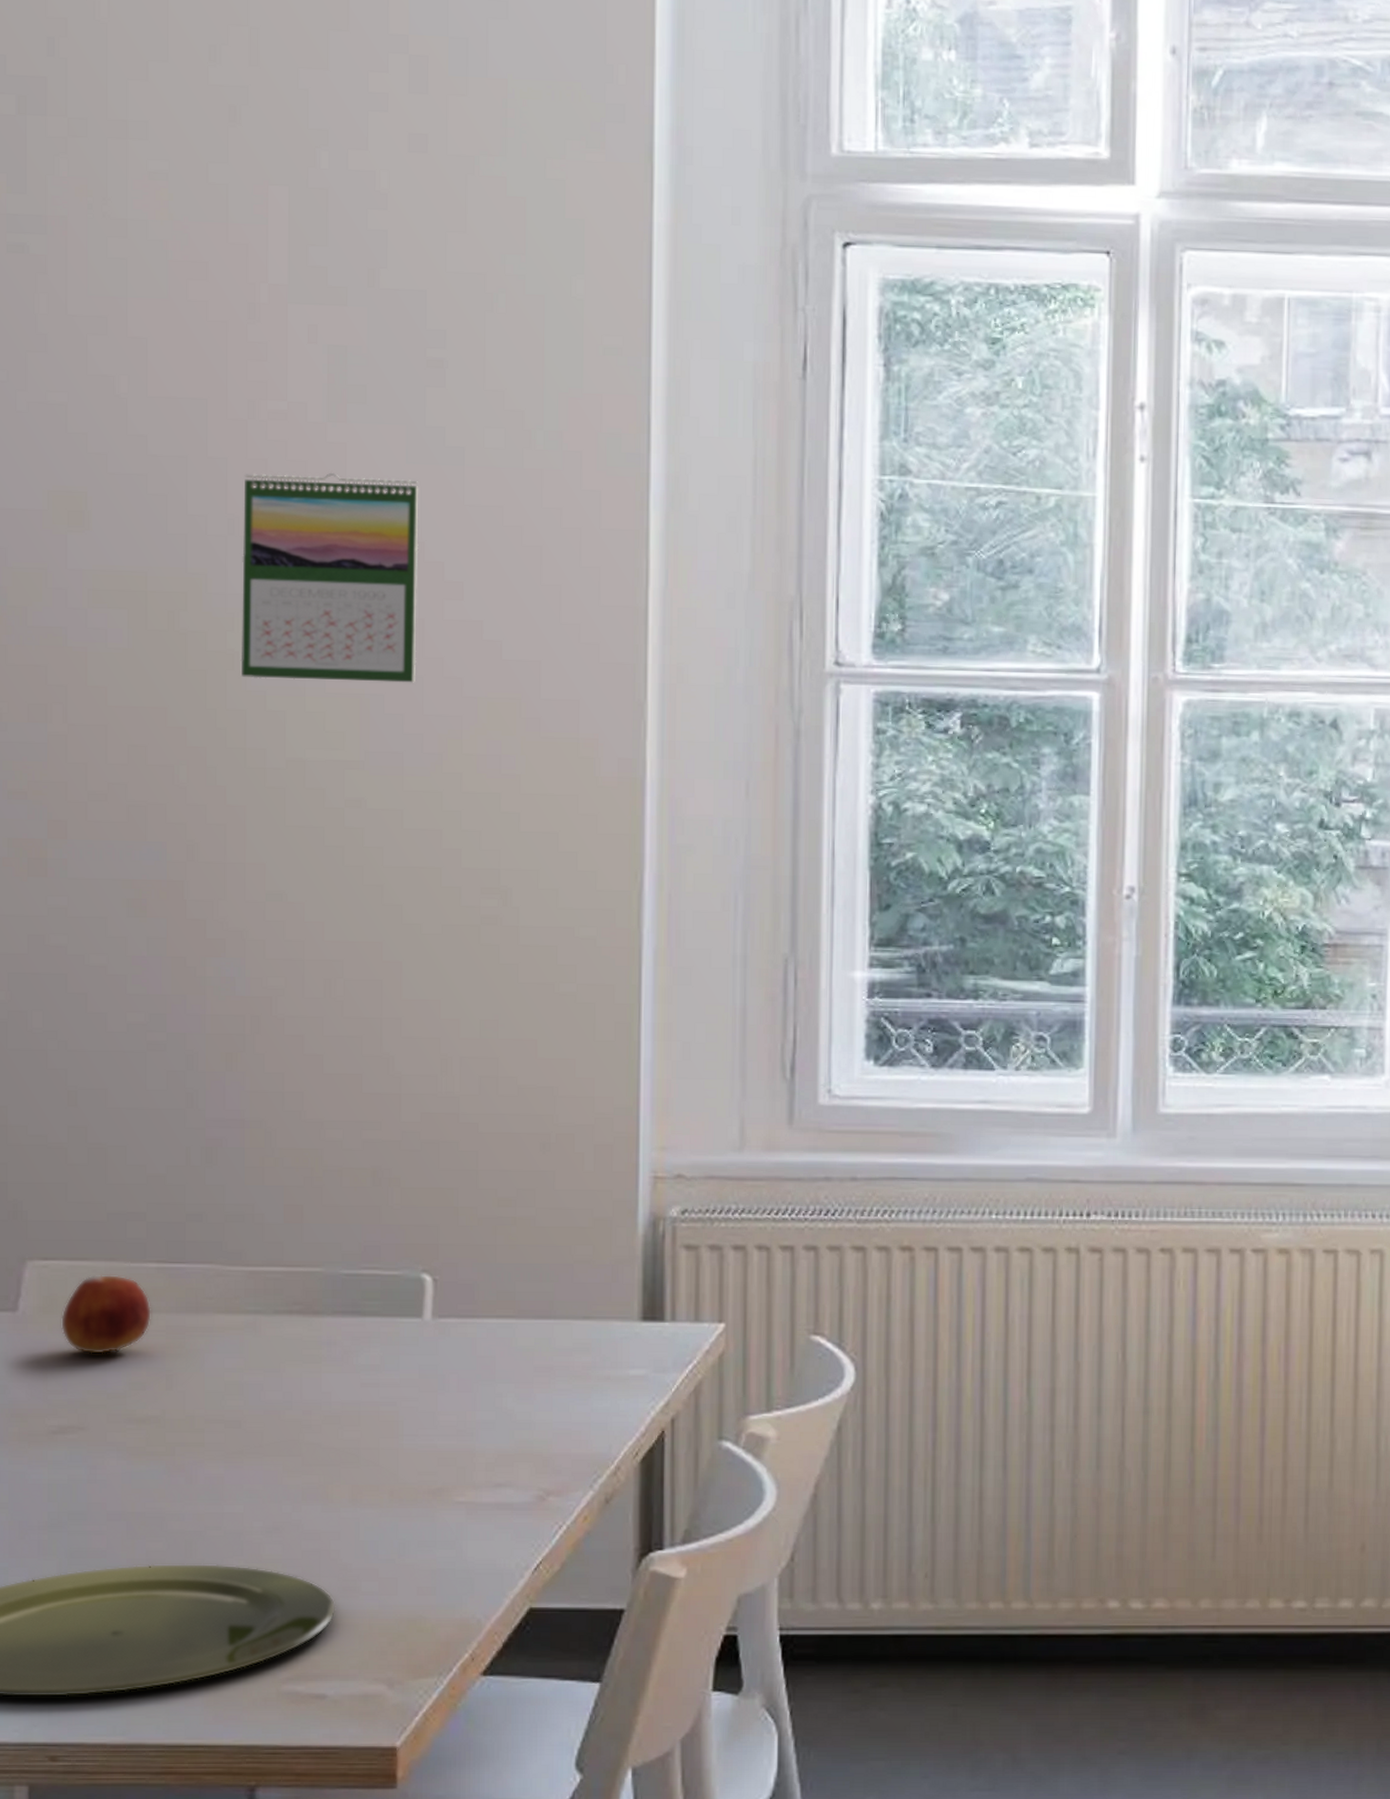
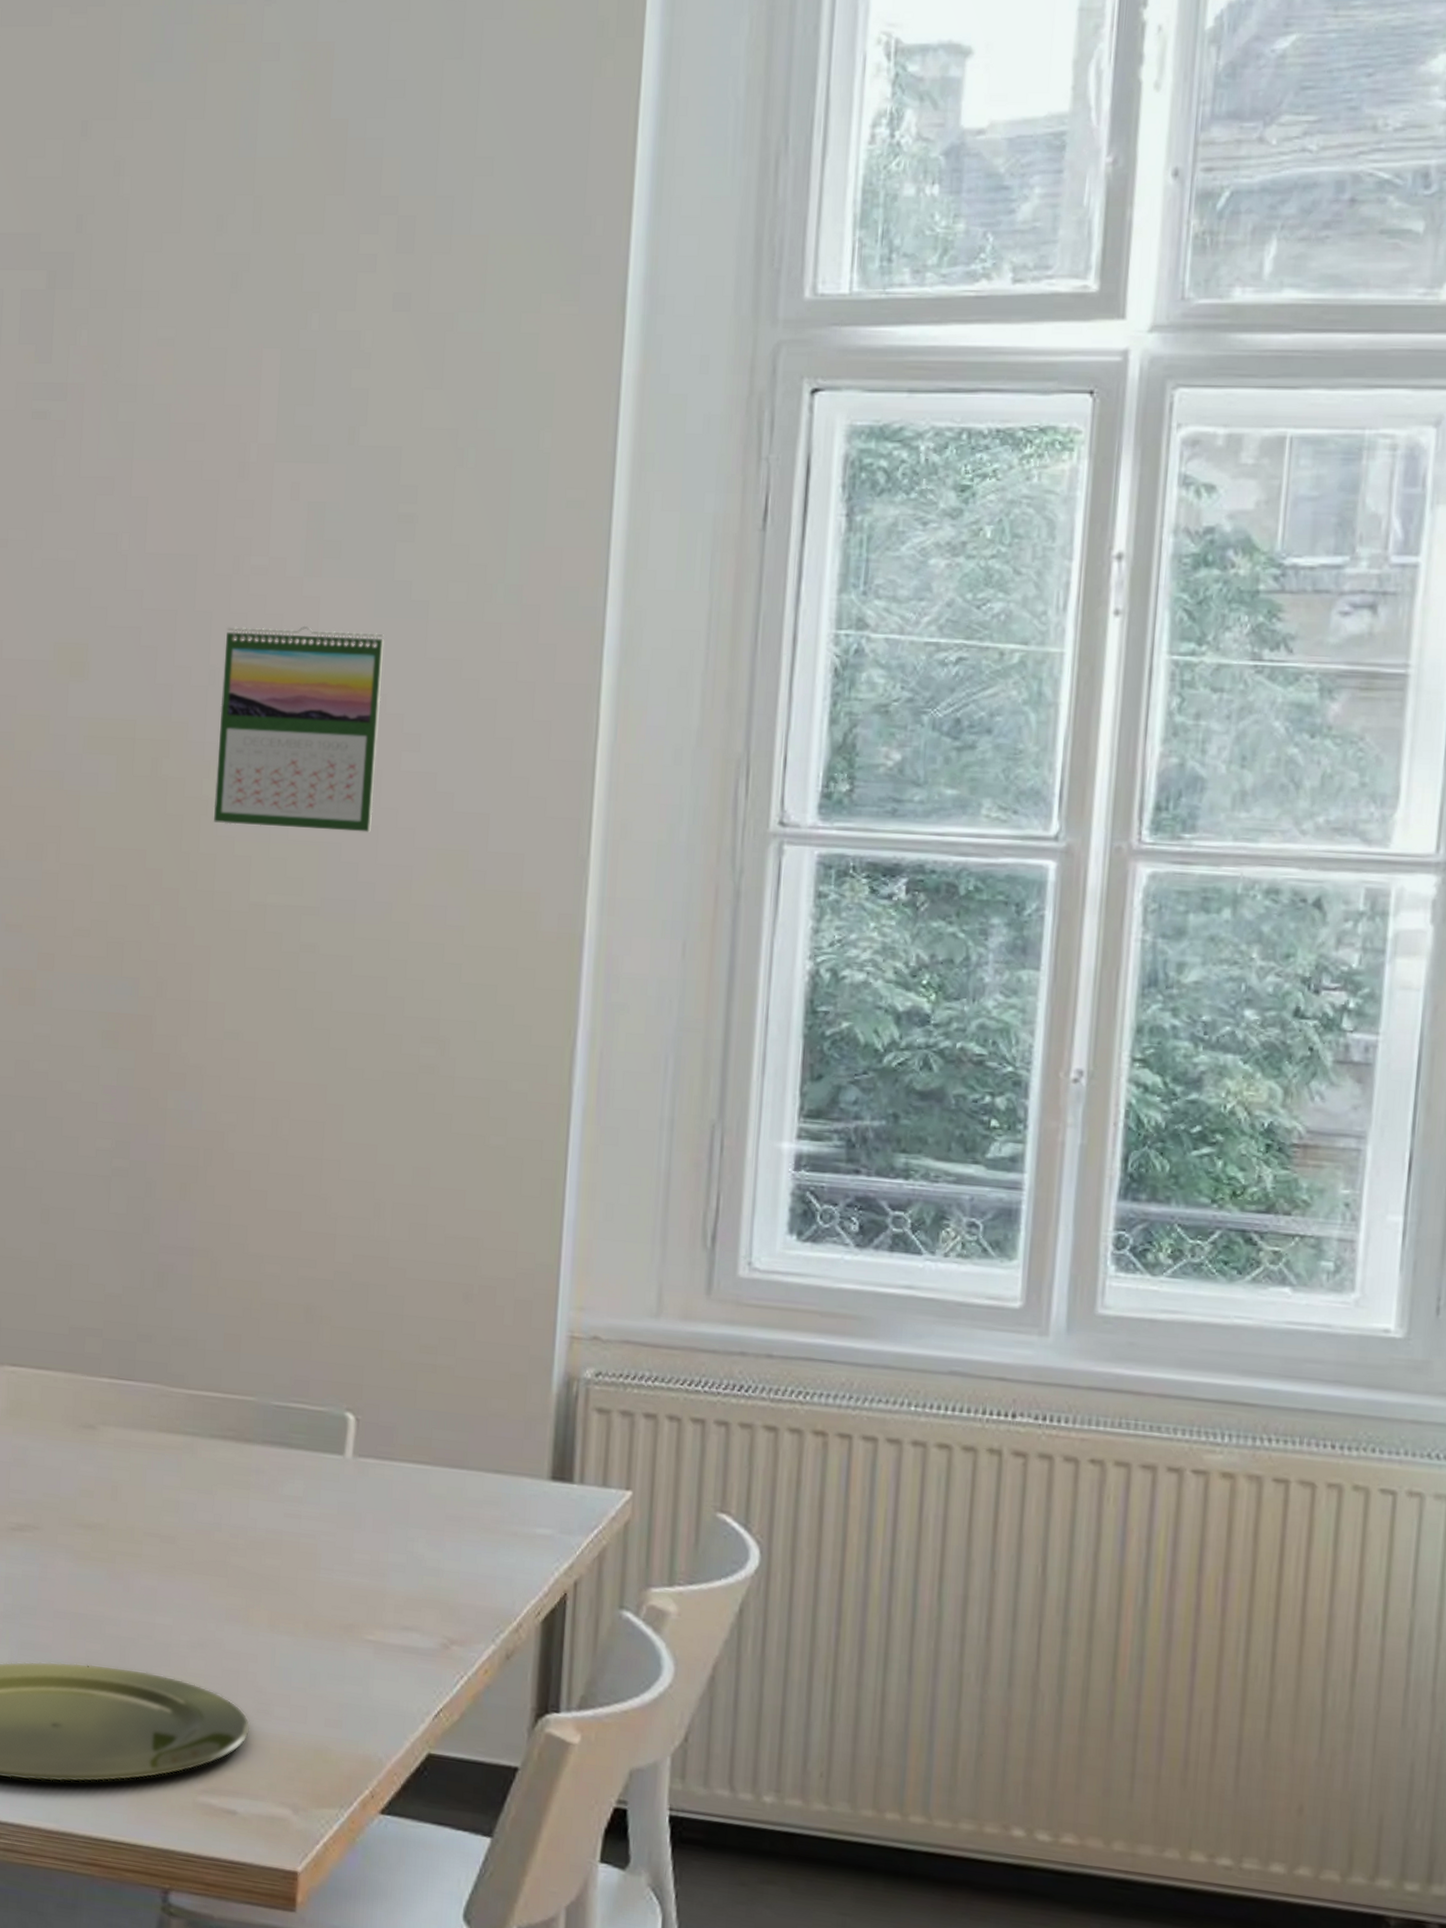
apple: present [61,1274,152,1354] -> none [24,1384,103,1460]

